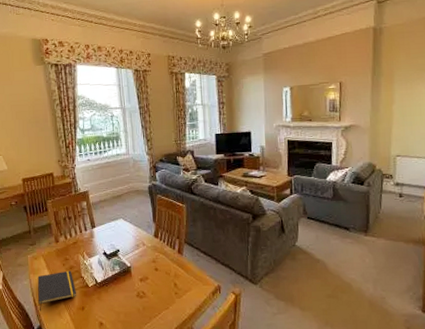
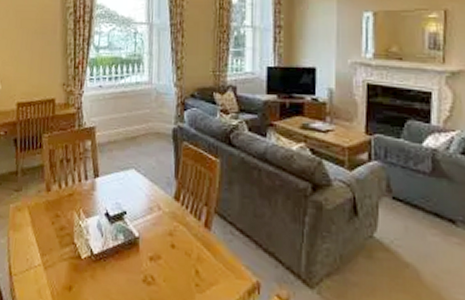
notepad: present [37,270,76,311] -> none [14,231,64,284]

